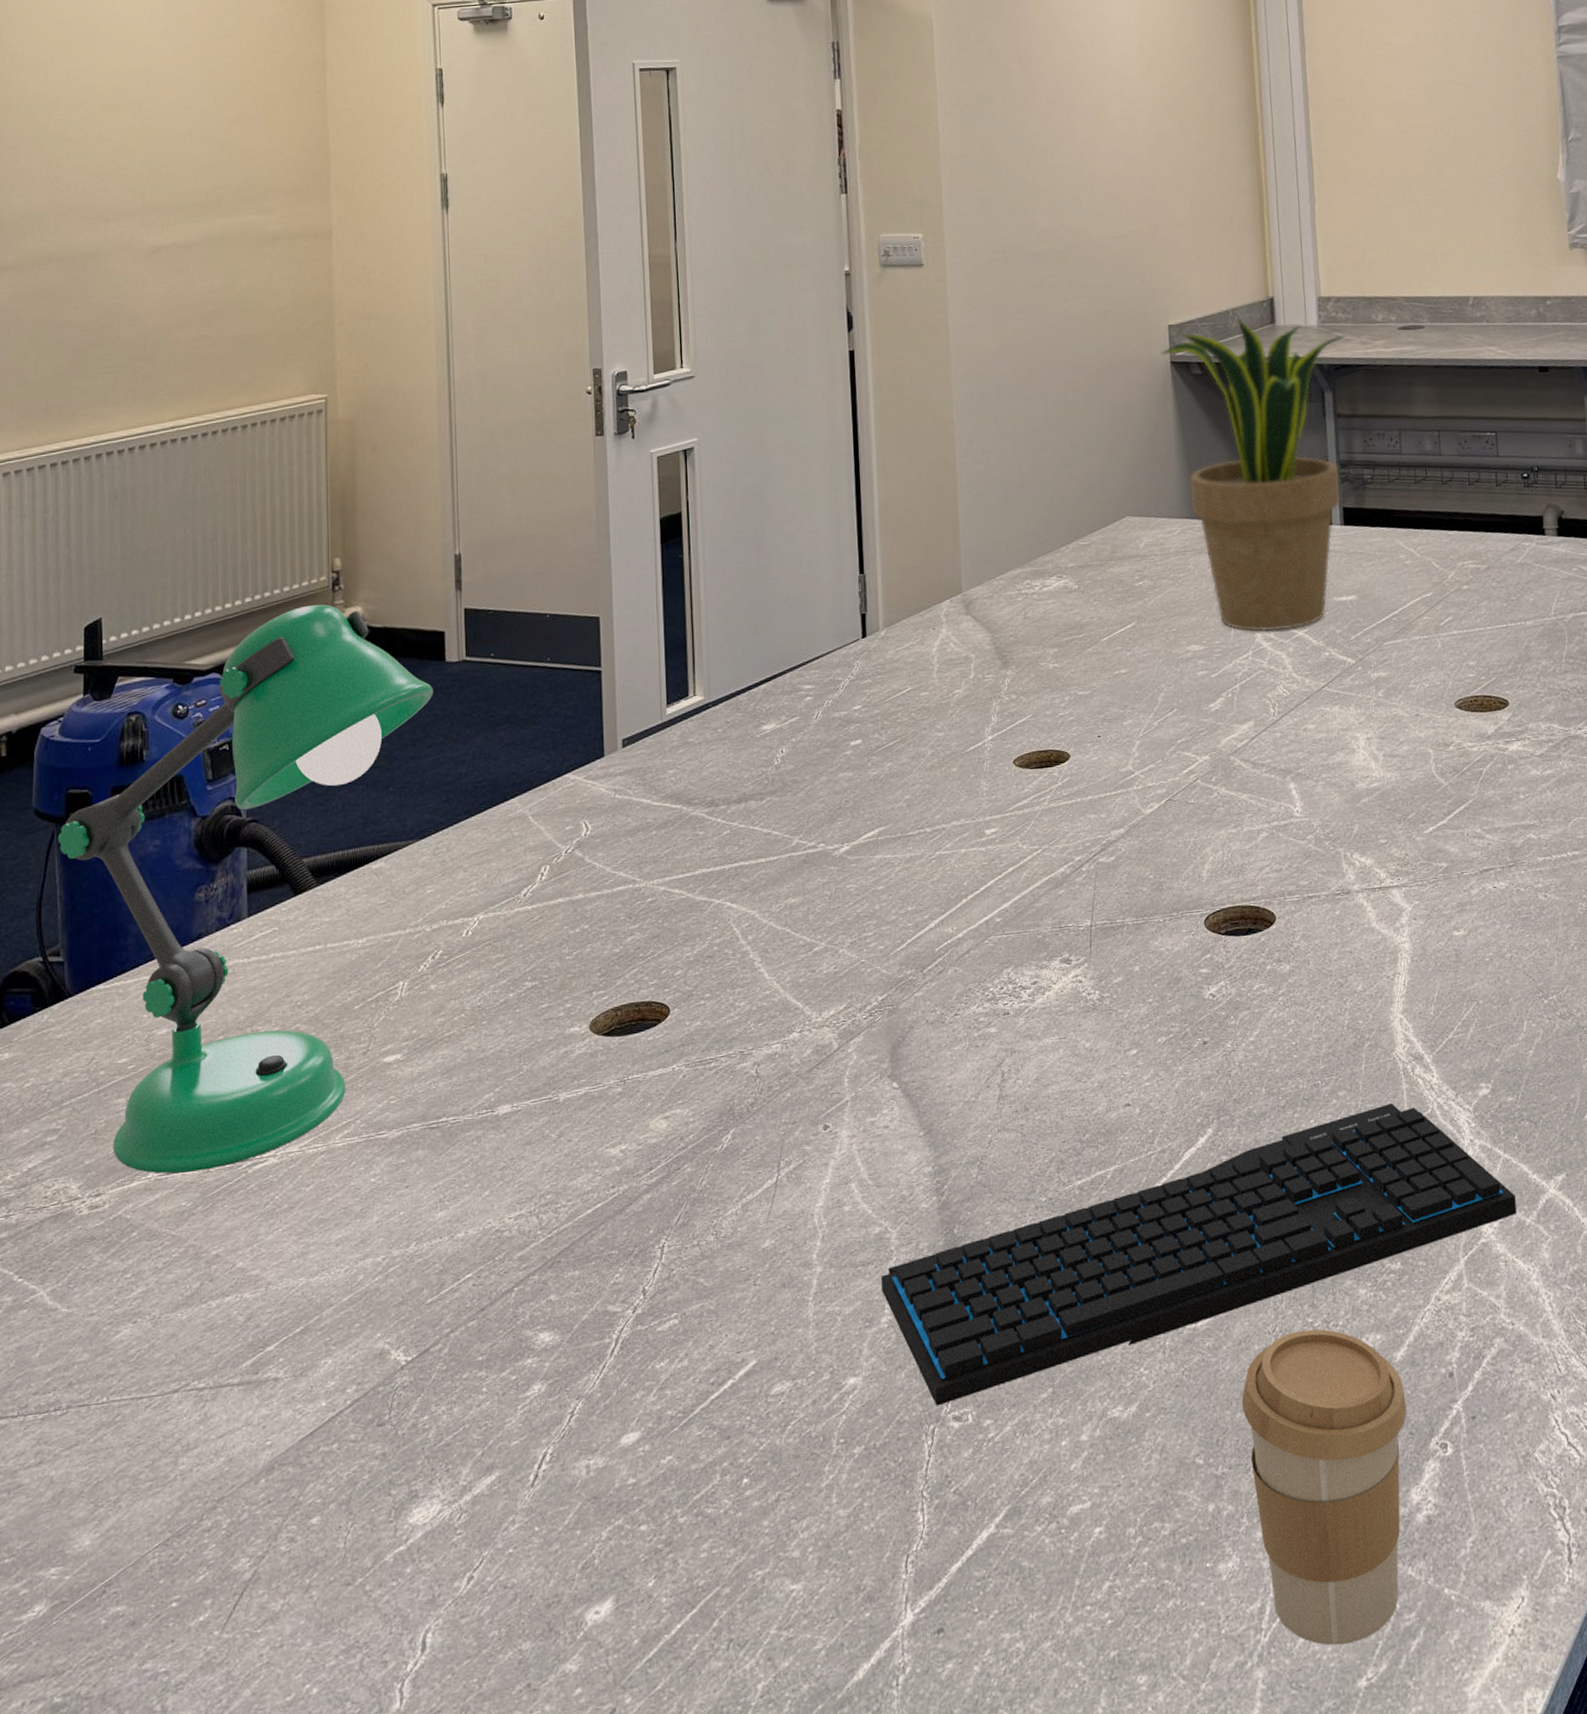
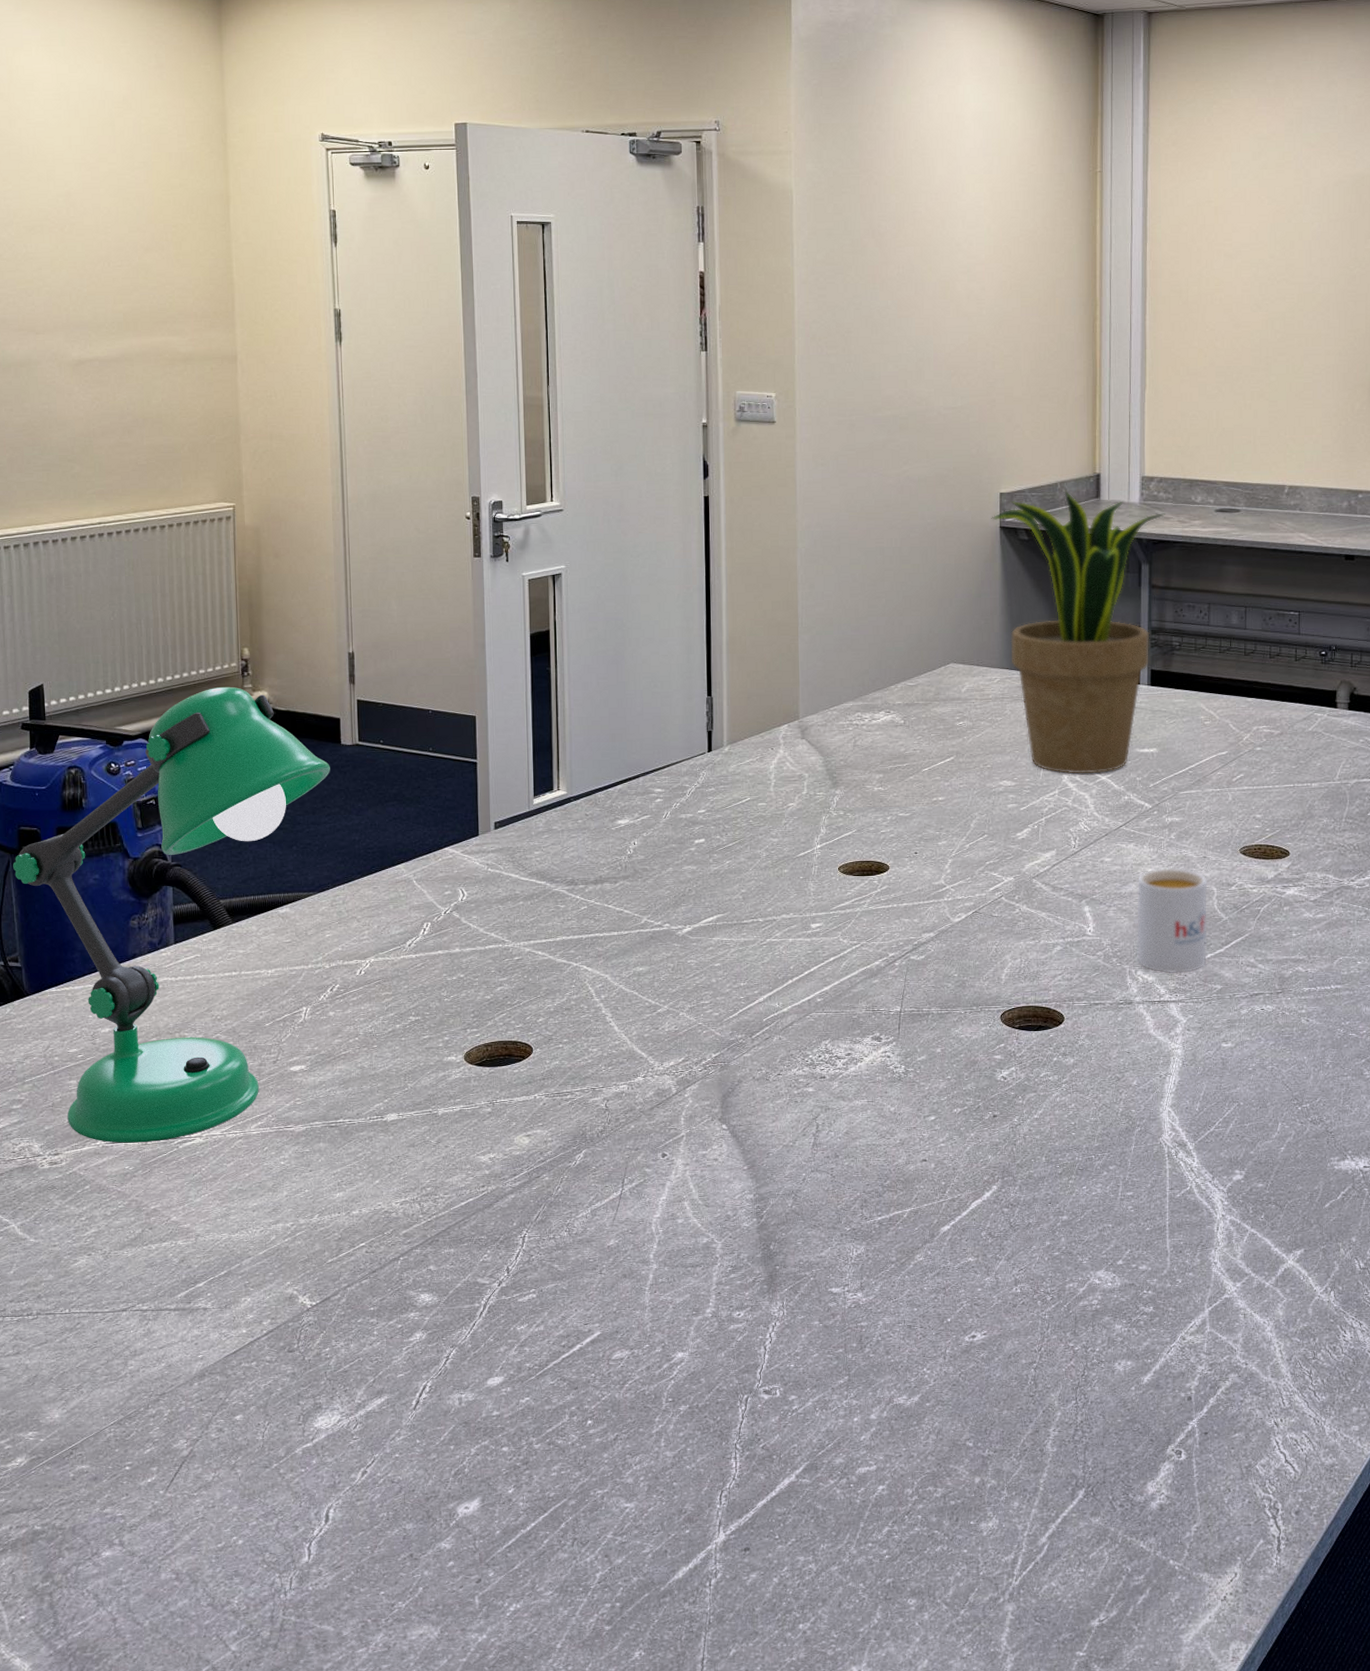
keyboard: present [881,1103,1517,1406] -> none [706,1179,1259,1381]
coffee cup: present [1241,1329,1407,1646] -> none [1008,1352,1149,1593]
mug: none [1345,730,1429,854] -> present [1136,868,1208,974]

